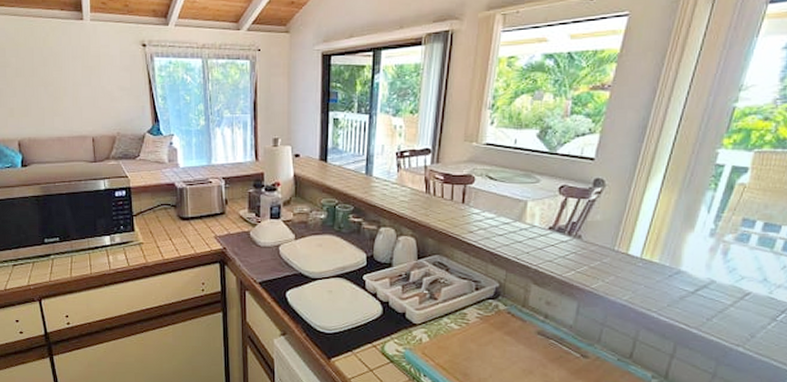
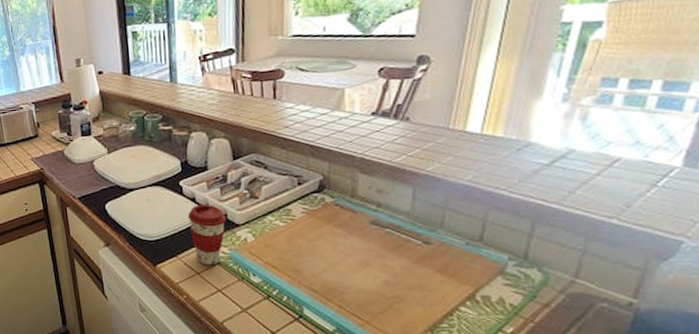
coffee cup: none [367,300,405,363] -> present [188,204,227,266]

